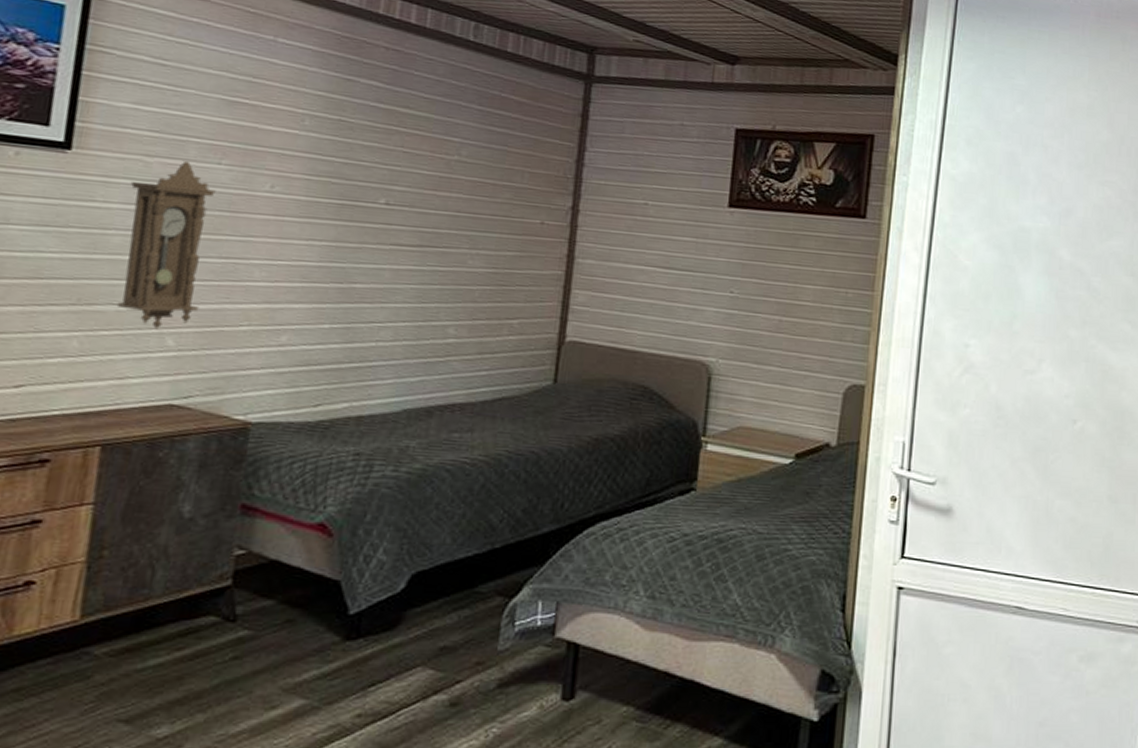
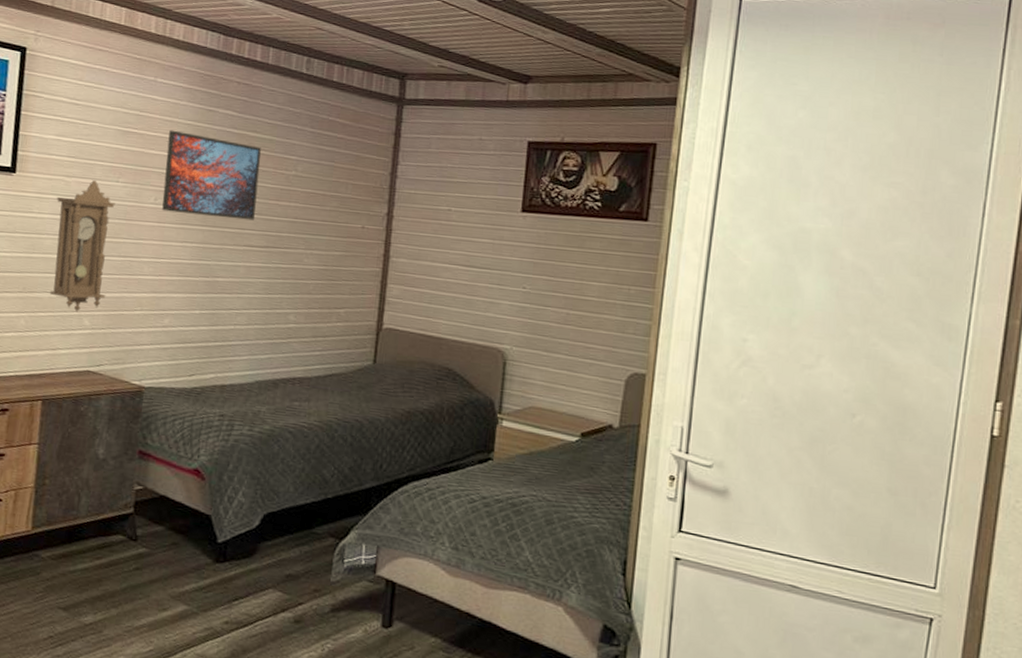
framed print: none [281,101,415,214] -> present [162,130,261,221]

